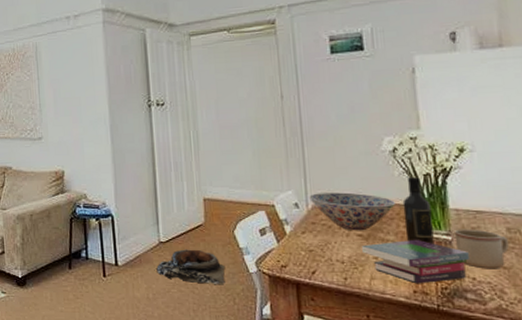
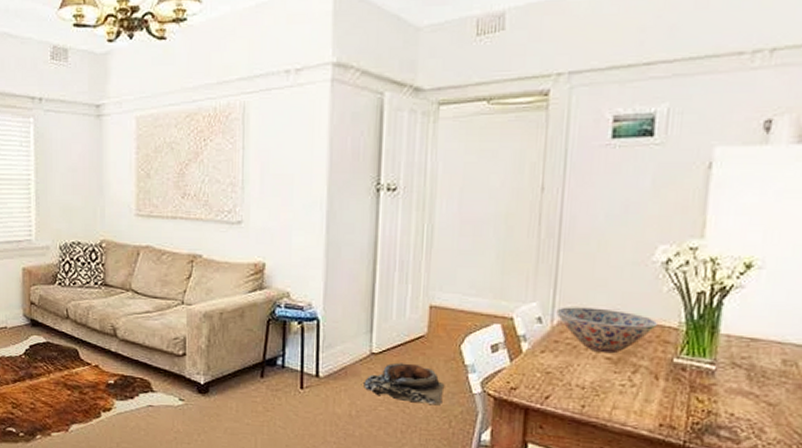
books: present [361,239,469,284] -> none [607,366,732,417]
wine bottle: present [402,177,434,244] -> none [662,295,699,373]
mug: present [454,229,509,269] -> none [718,358,781,406]

